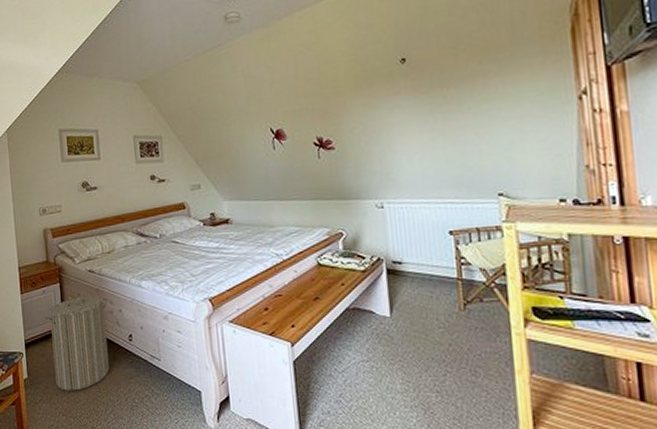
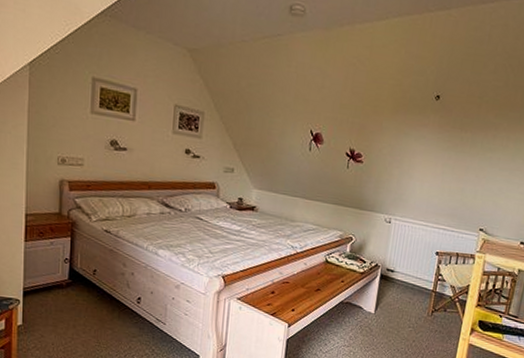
laundry hamper: present [44,293,109,391] -> none [48,250,121,343]

